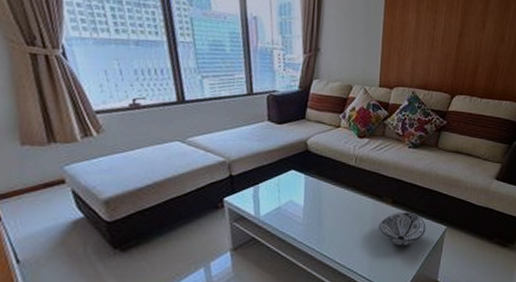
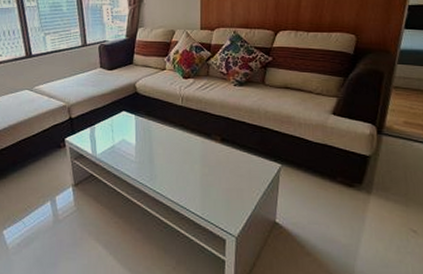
decorative bowl: present [379,212,426,246] -> none [209,149,259,184]

